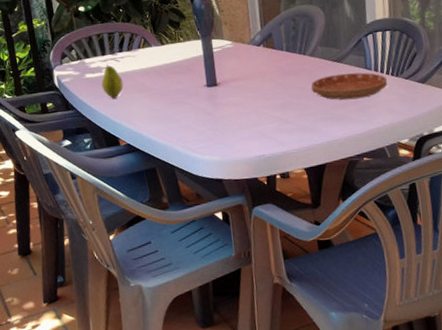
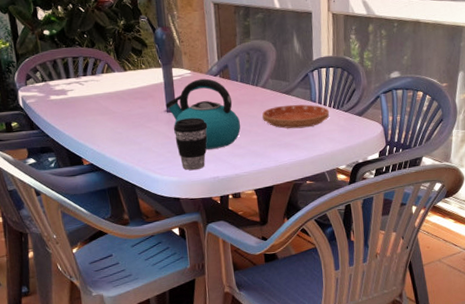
fruit: present [101,63,123,99] -> none [66,86,87,120]
kettle: none [205,49,288,126] -> present [165,78,241,149]
coffee cup: none [214,91,252,149] -> present [173,117,208,171]

